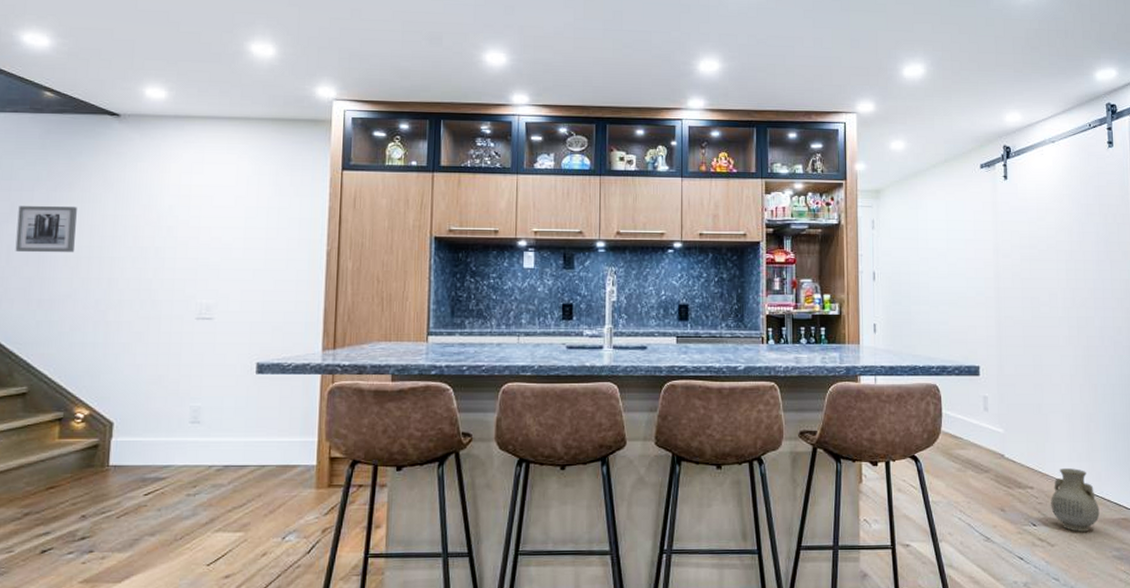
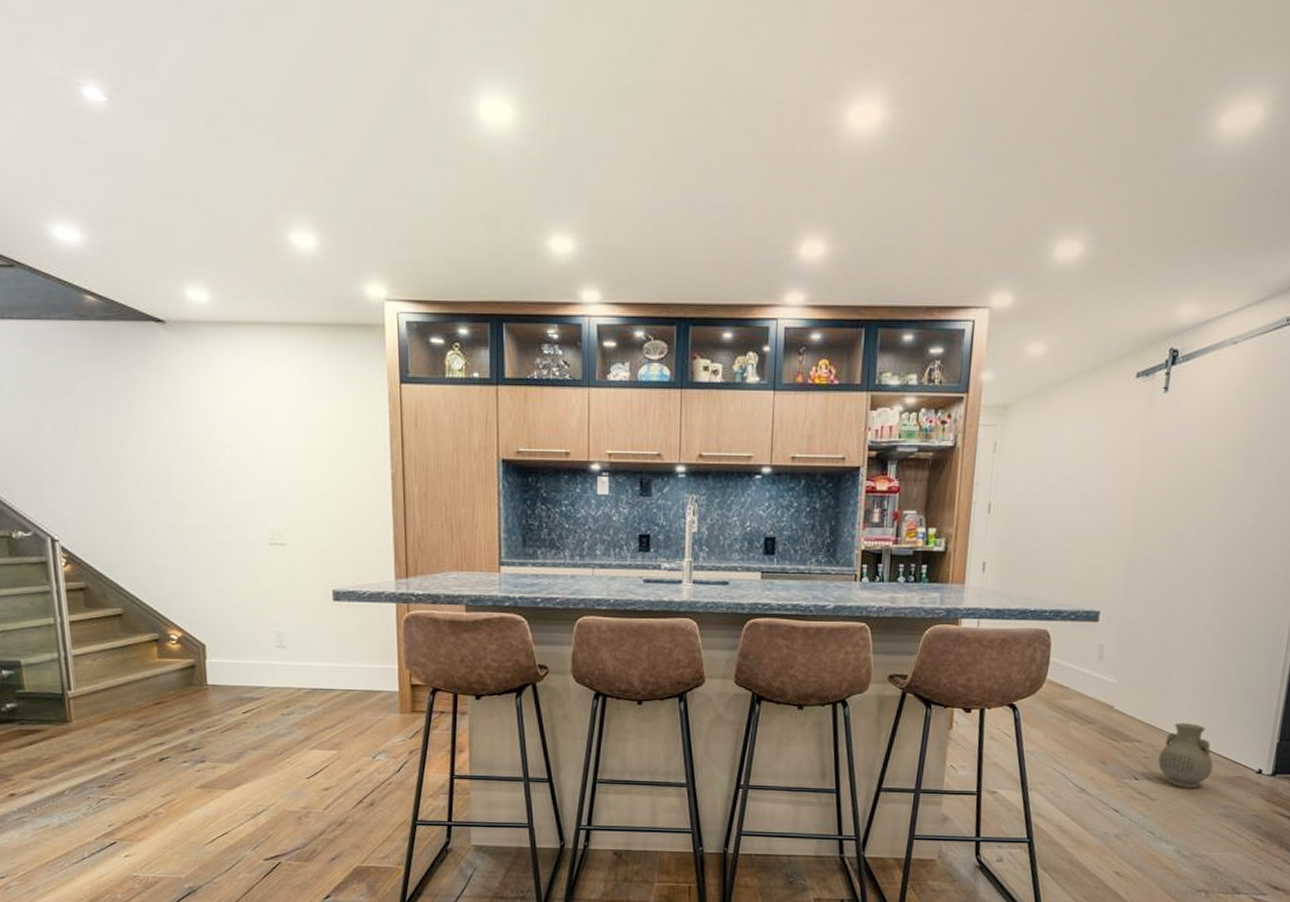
wall art: present [15,206,77,253] -> none [82,424,143,475]

